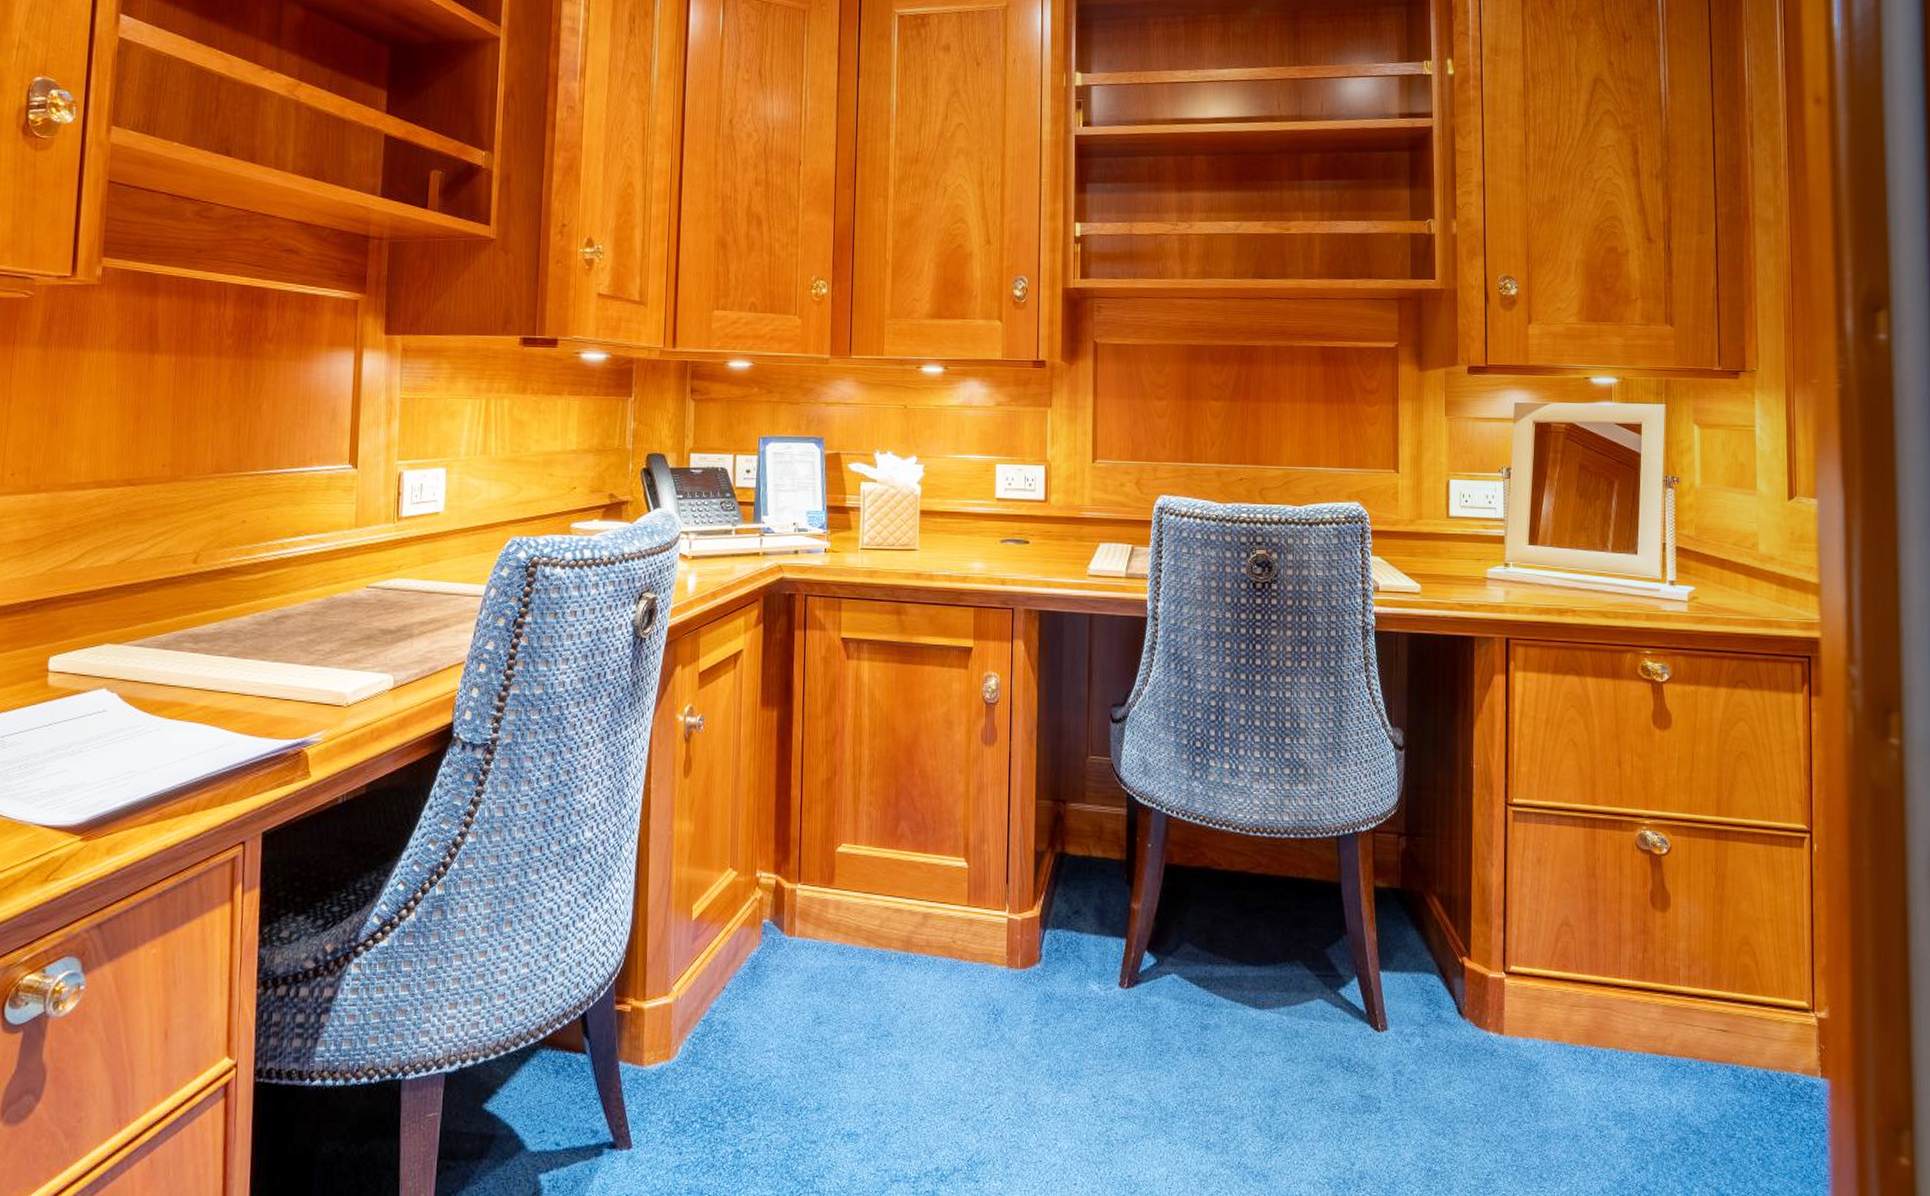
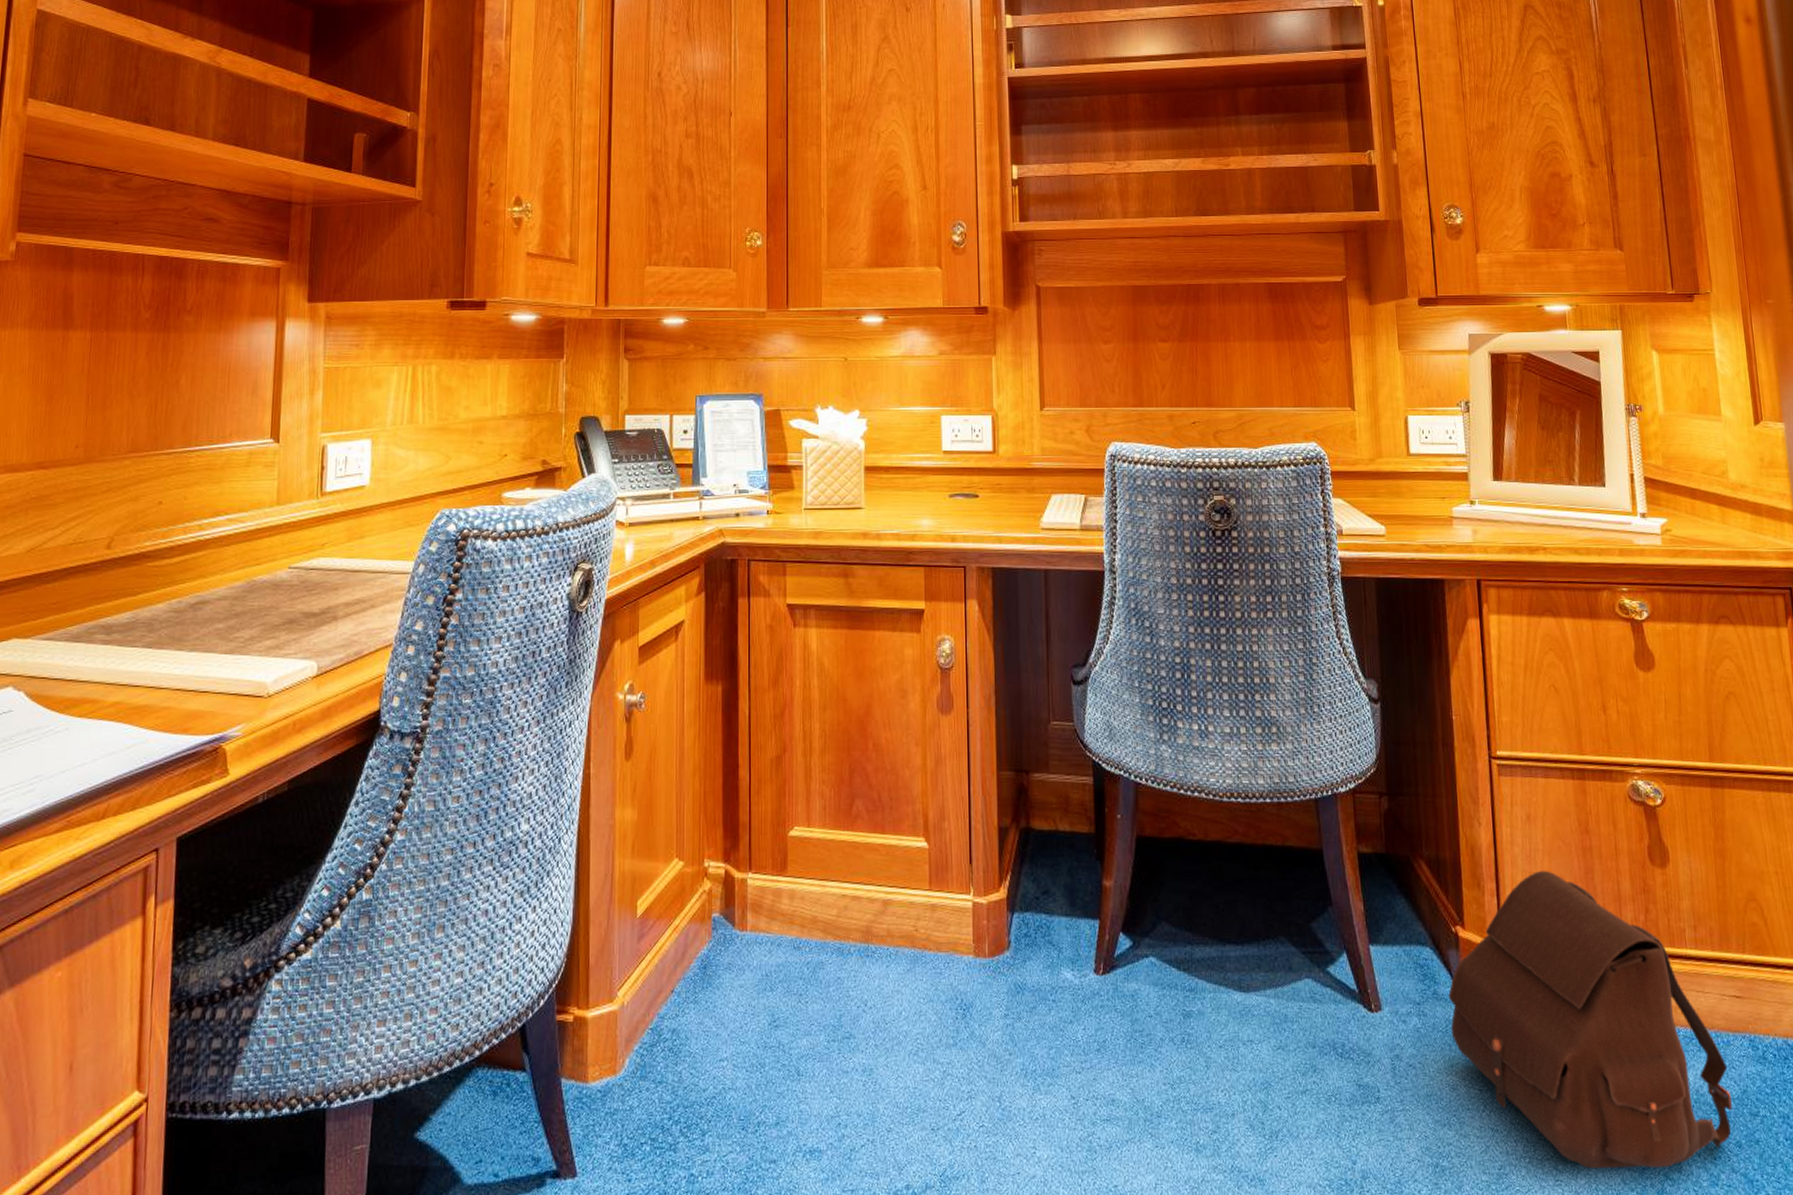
satchel: none [1451,909,1711,1180] -> present [1448,870,1733,1169]

